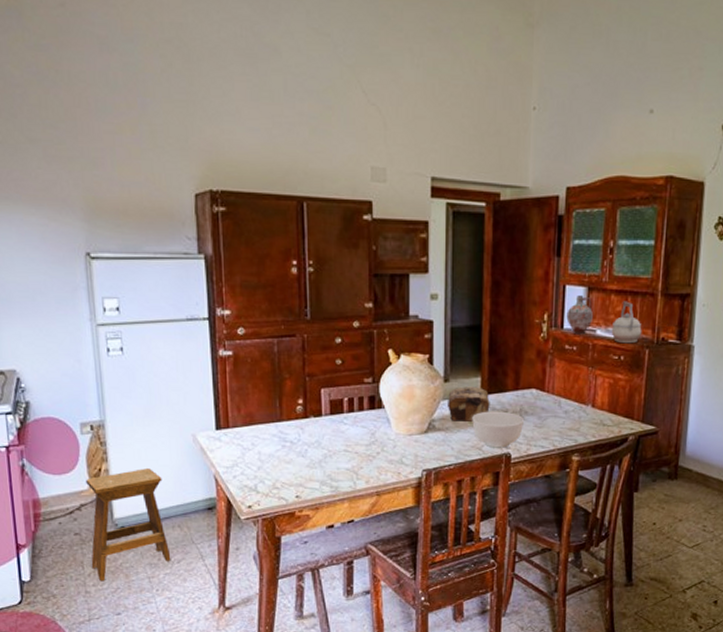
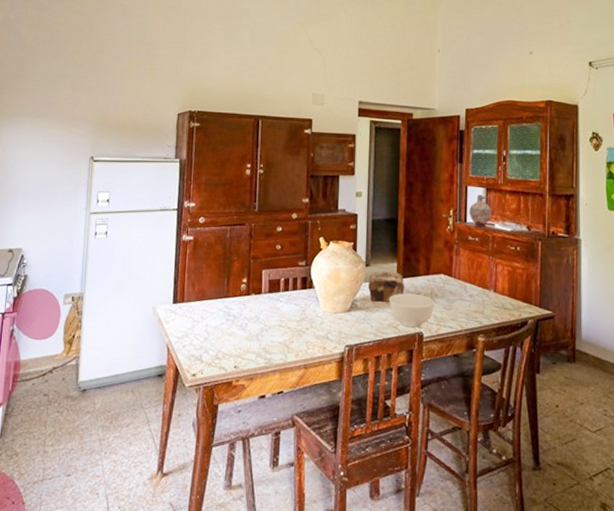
stool: present [86,469,171,582] -> none [53,336,124,442]
kettle: present [611,301,642,344] -> none [507,200,534,236]

